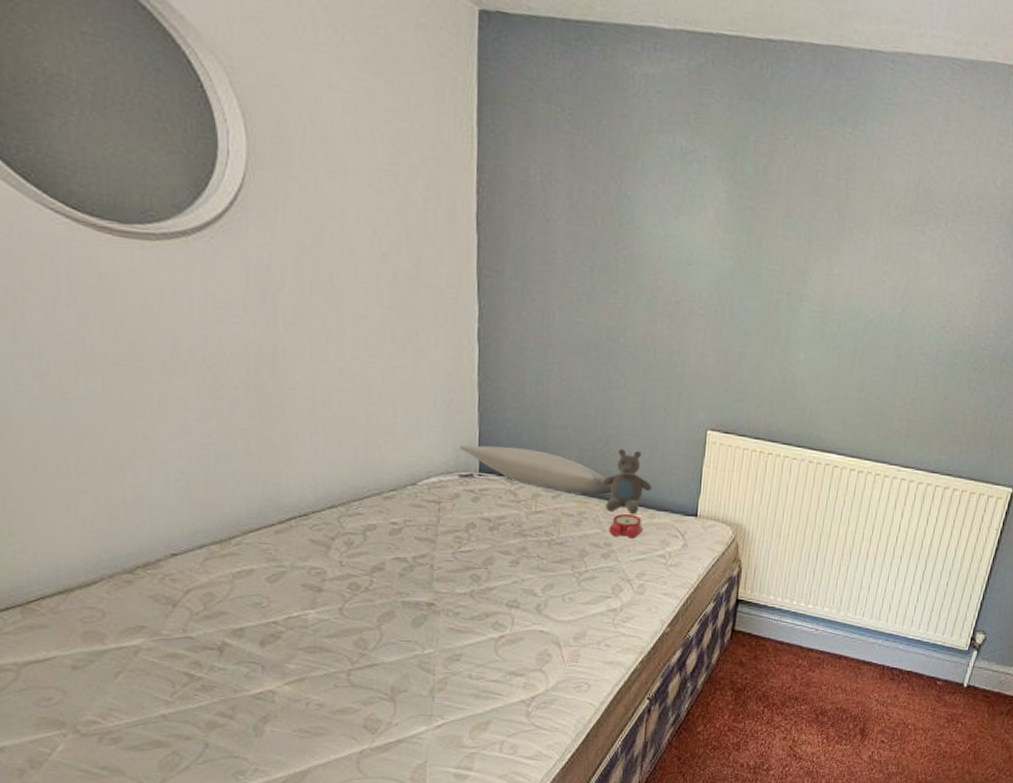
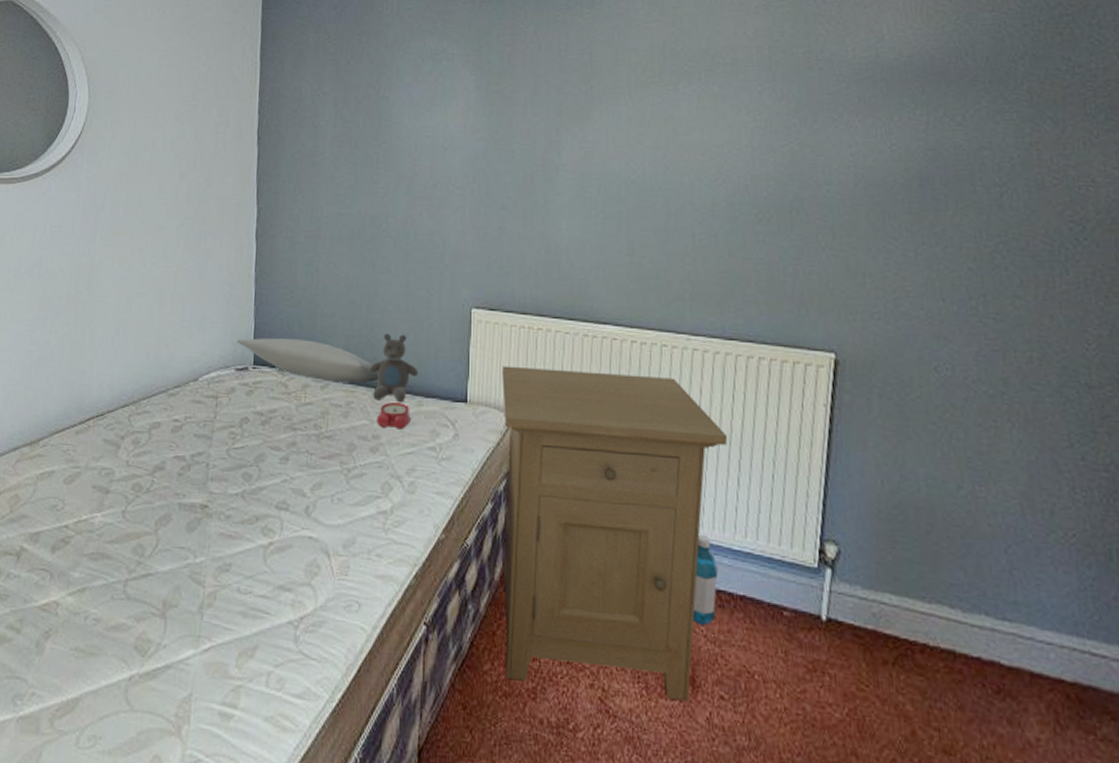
nightstand: none [715,485,918,746] -> present [502,366,728,702]
water bottle: none [869,627,895,693] -> present [692,534,718,625]

